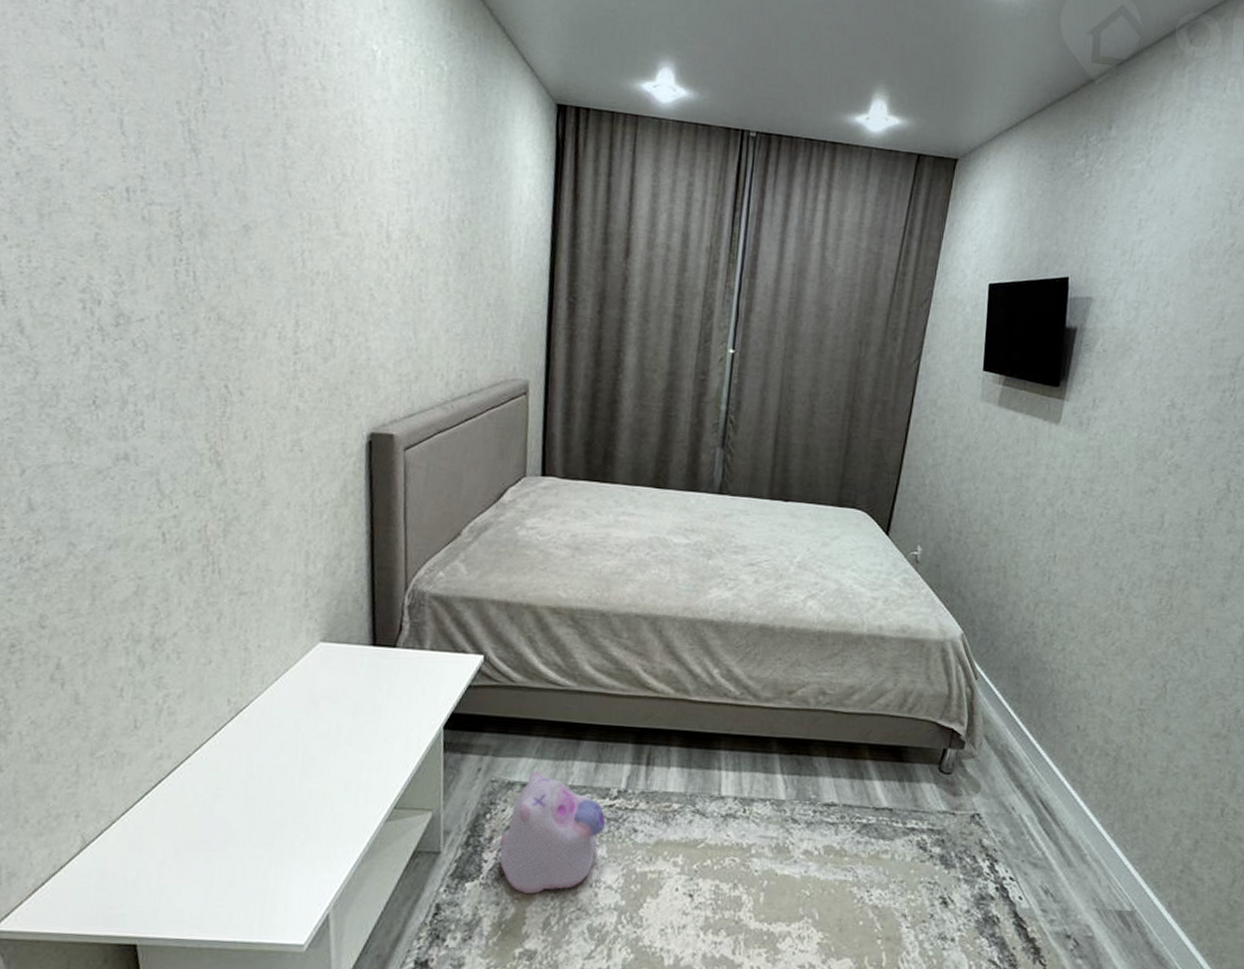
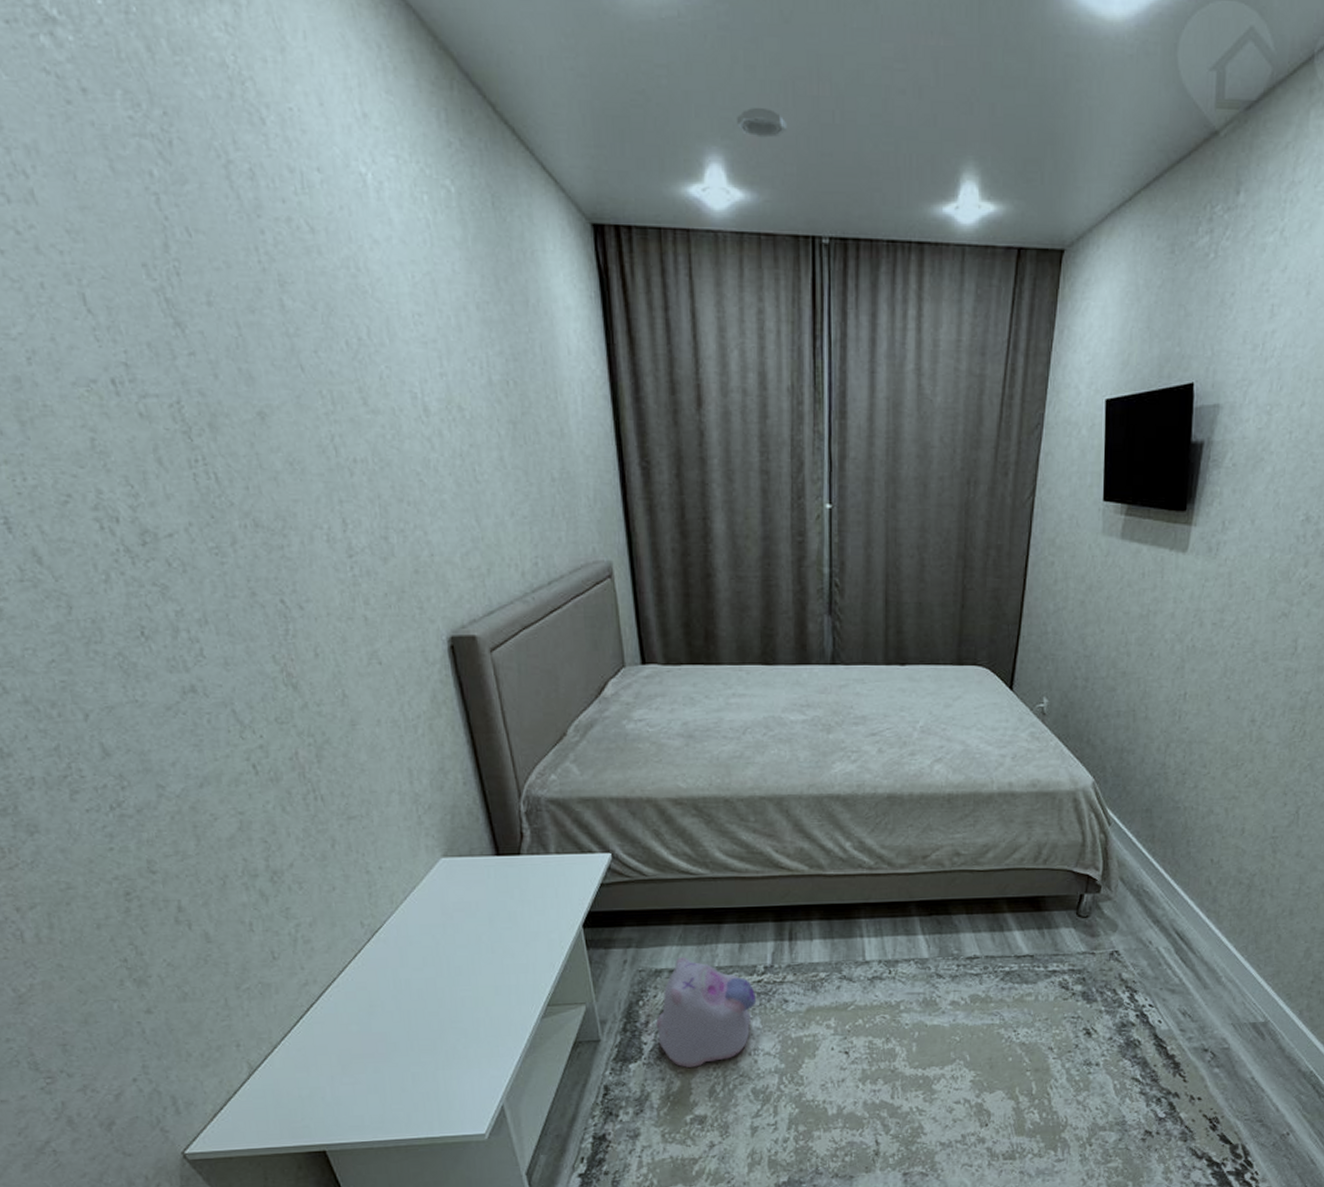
smoke detector: none [688,30,731,53] -> present [736,108,788,138]

